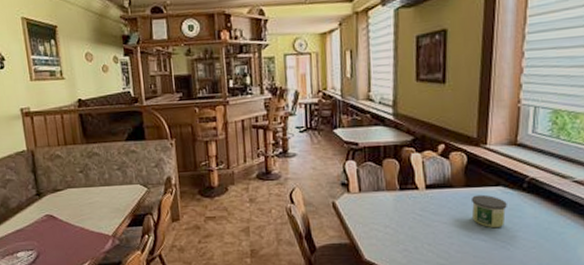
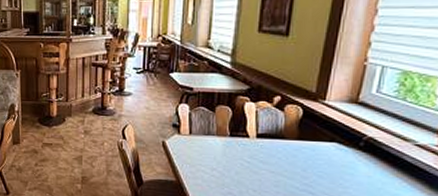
candle: present [472,194,507,229] -> none [302,148,340,183]

